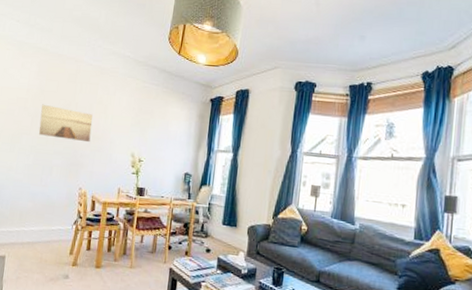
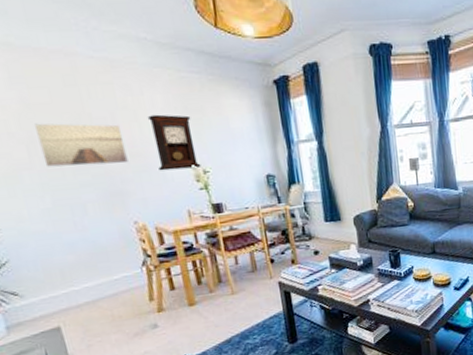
pendulum clock: none [108,110,142,156] -> present [147,114,202,171]

